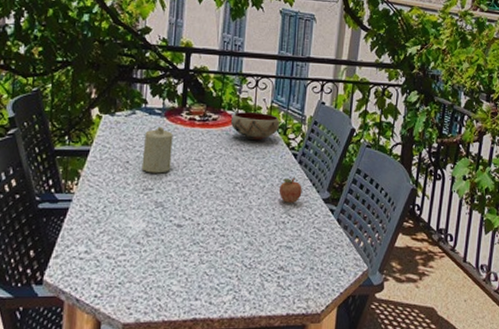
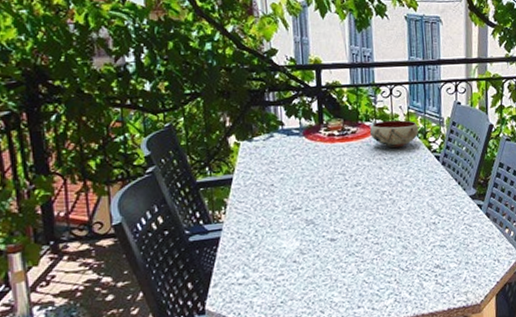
candle: present [141,126,173,174] -> none [286,146,317,193]
fruit: present [278,177,302,204] -> none [425,178,449,205]

